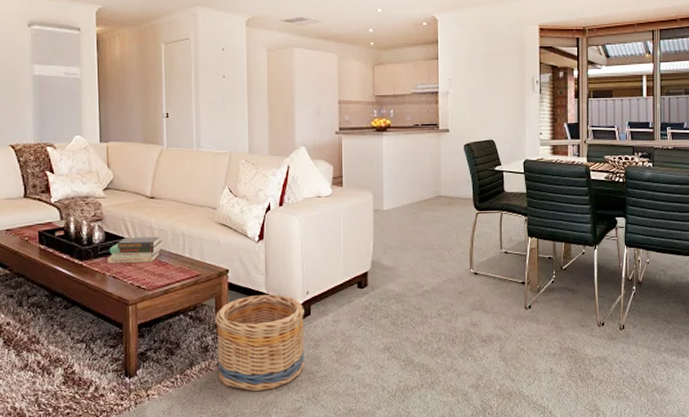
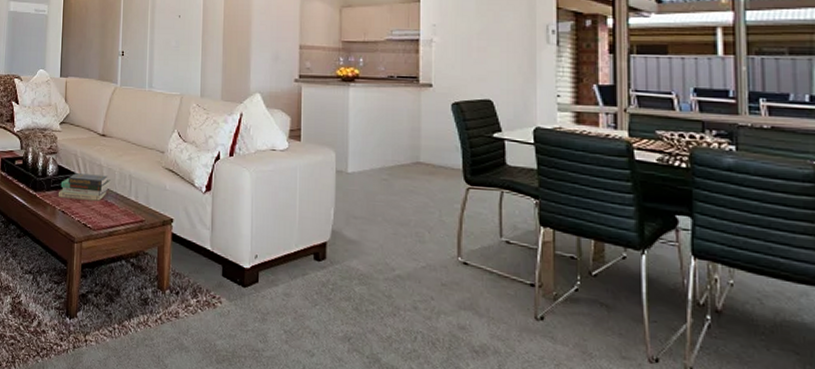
basket: present [215,294,304,392] -> none [156,251,251,361]

